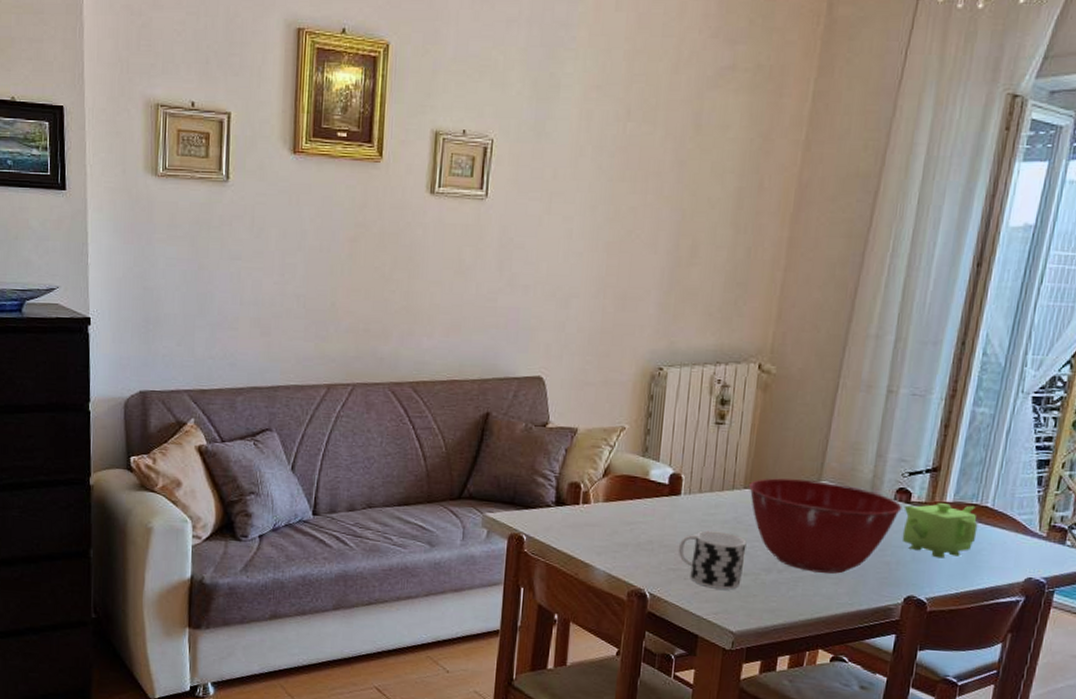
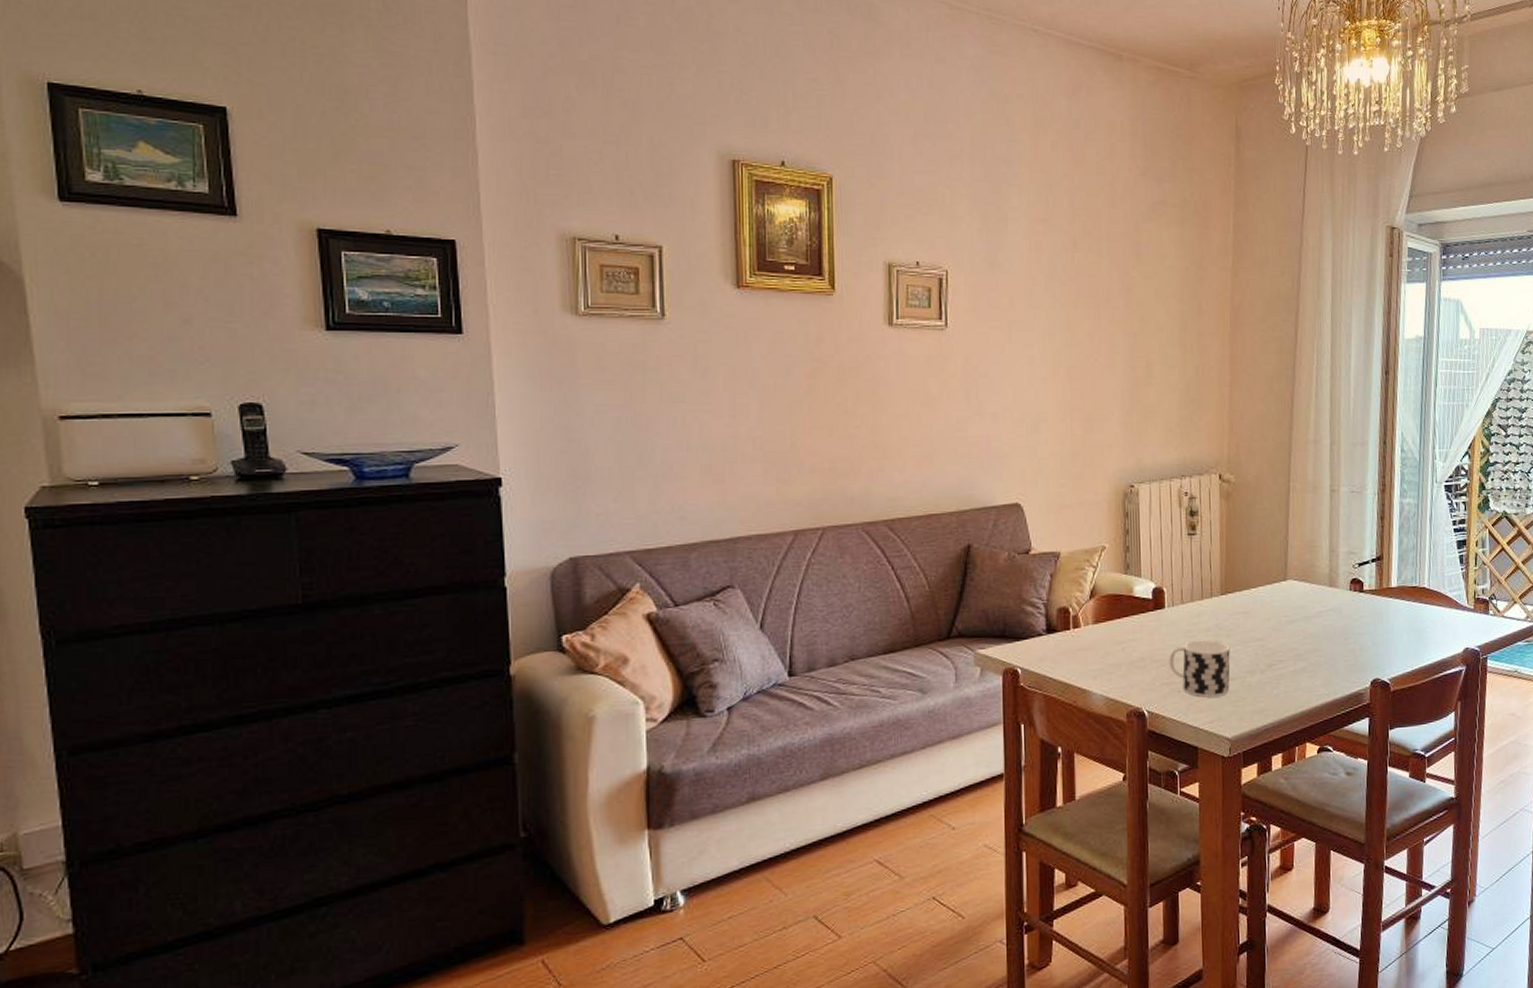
mixing bowl: present [748,478,902,574] -> none [1224,580,1358,668]
teapot: present [902,503,978,558] -> none [1359,588,1420,640]

